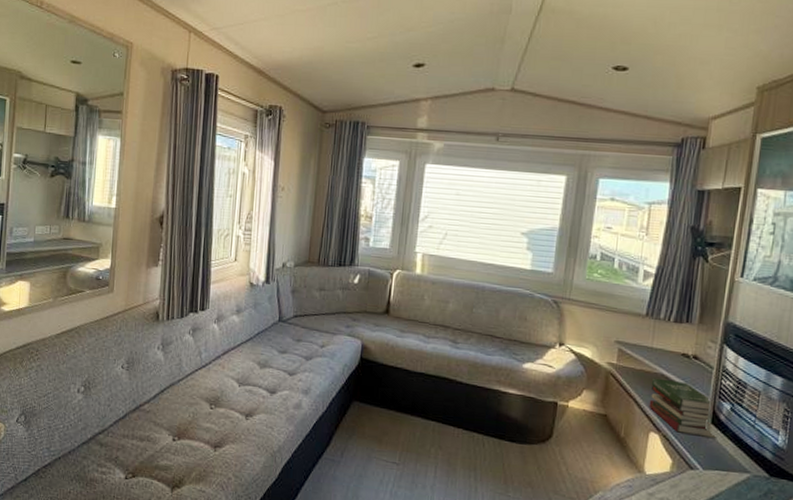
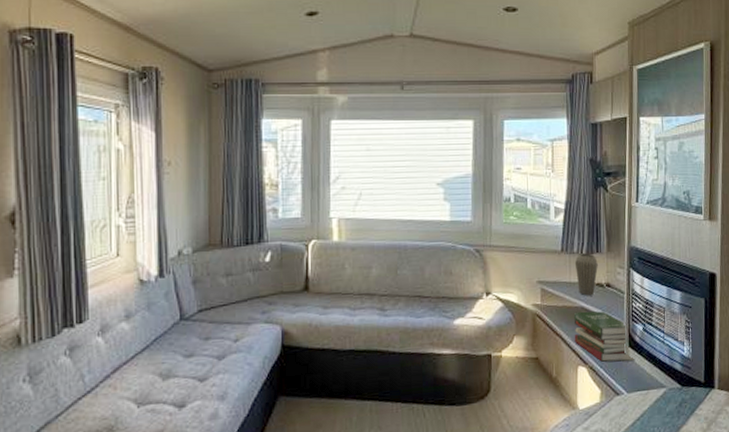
vase: none [659,321,686,365] -> present [574,253,598,296]

